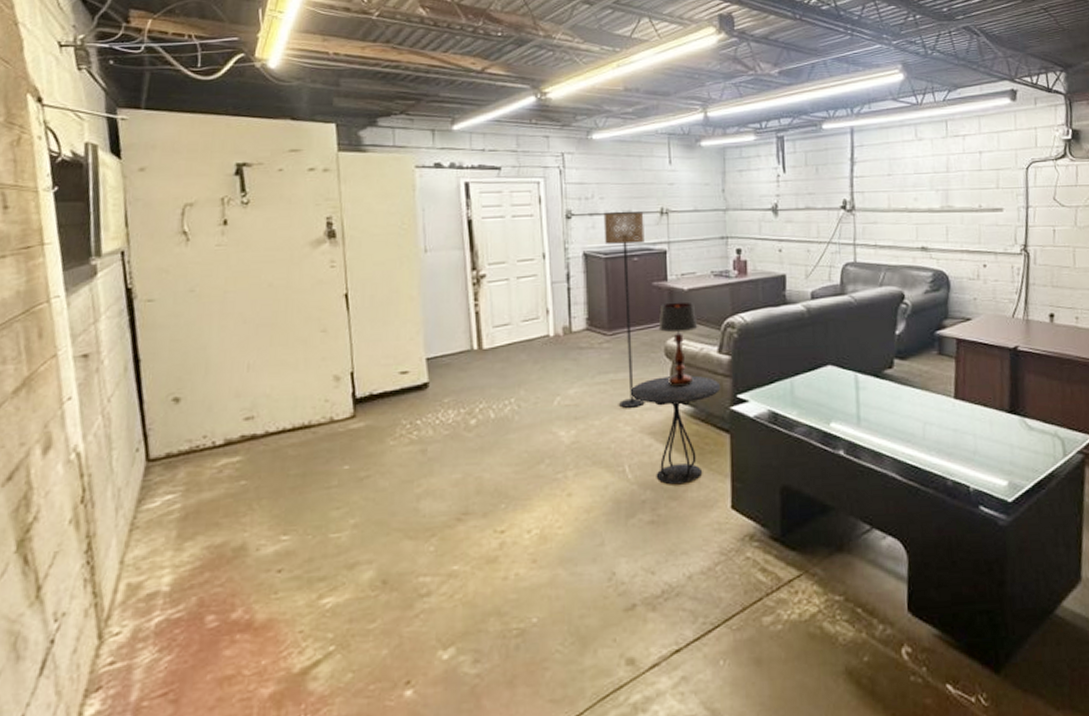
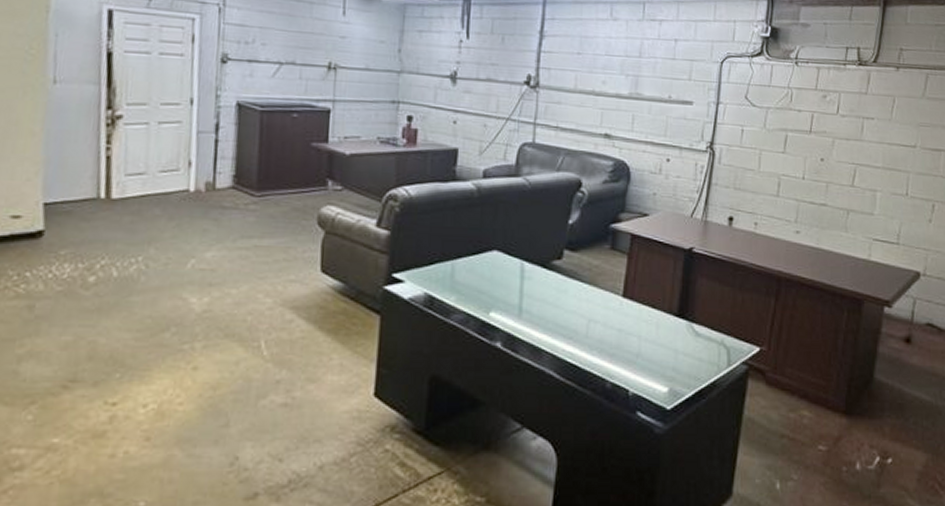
floor lamp: present [603,212,645,408] -> none [261,61,310,278]
side table: present [631,375,721,485] -> none [275,247,376,366]
table lamp: present [658,301,698,387] -> none [313,166,357,260]

